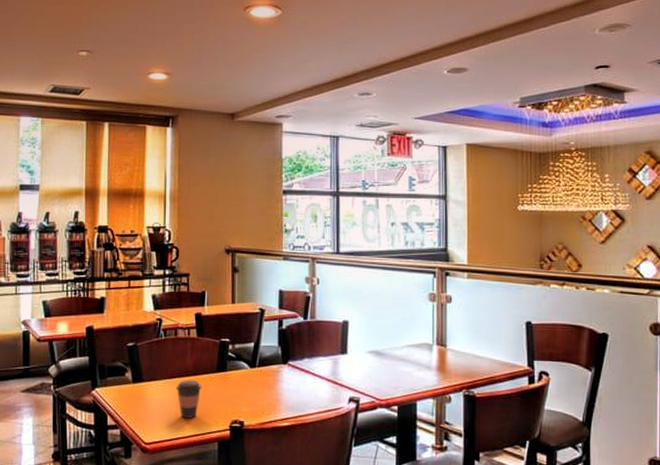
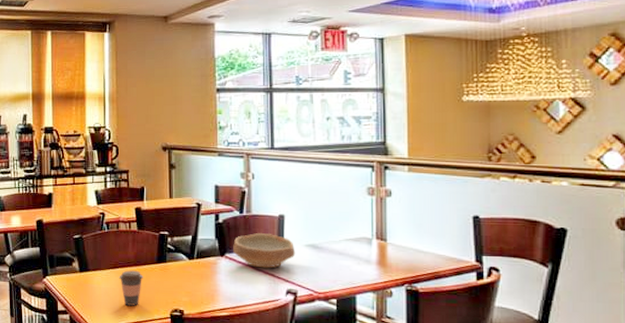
bowl: none [296,340,359,376] -> present [233,233,296,269]

